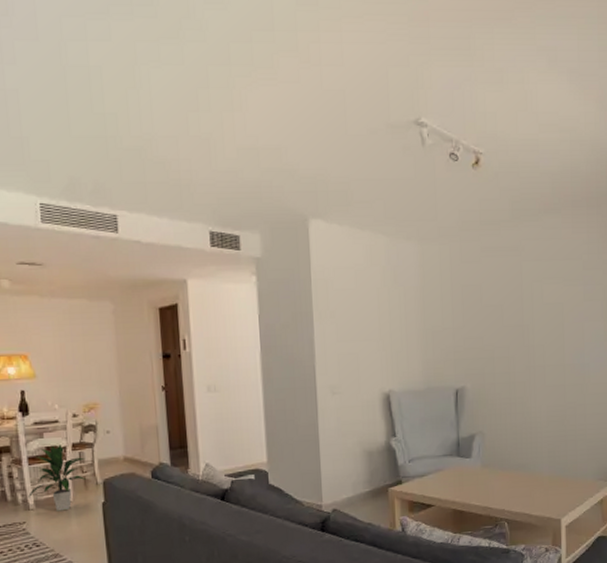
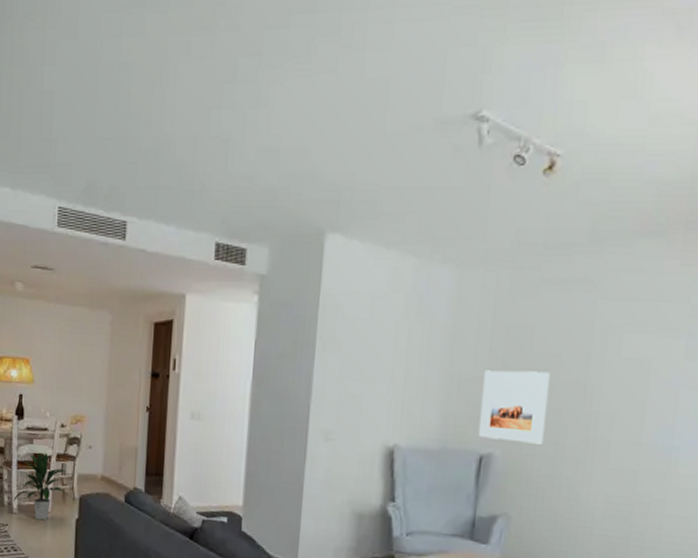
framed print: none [451,319,499,376] -> present [479,370,550,445]

